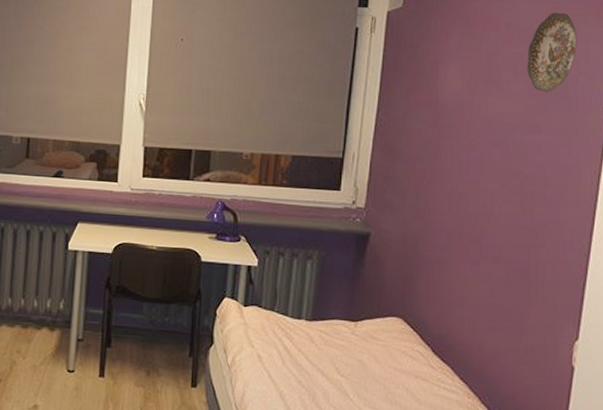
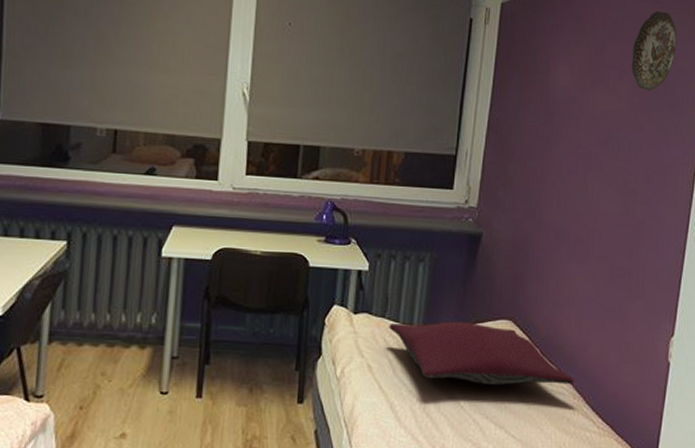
pillow: none [278,316,468,384] -> present [389,321,574,385]

